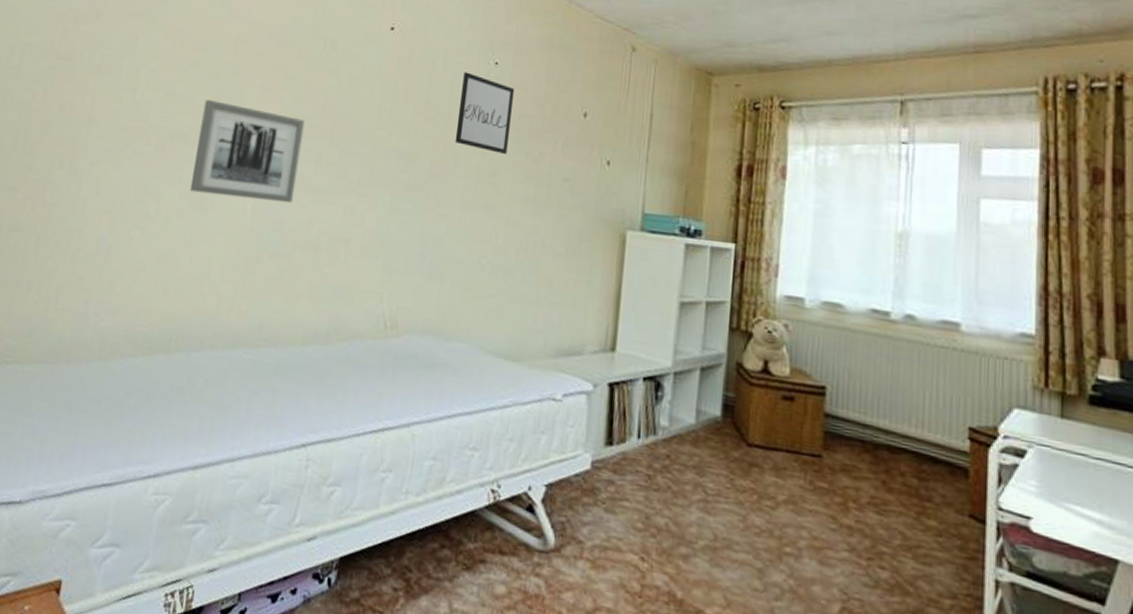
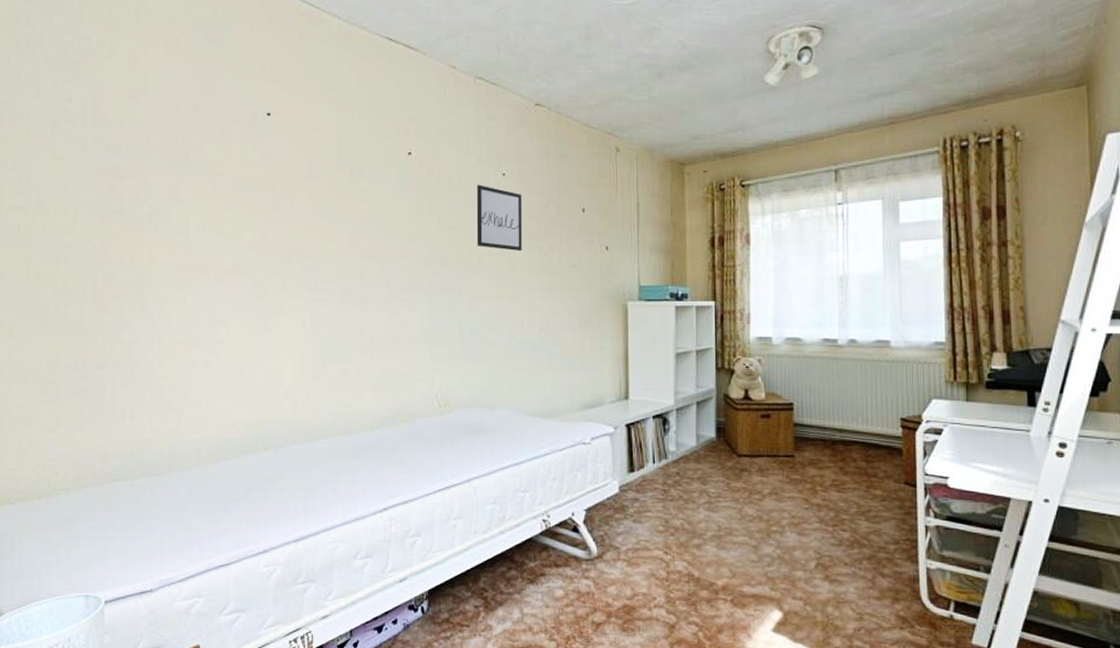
wall art: present [189,100,305,204] -> none [252,234,345,316]

